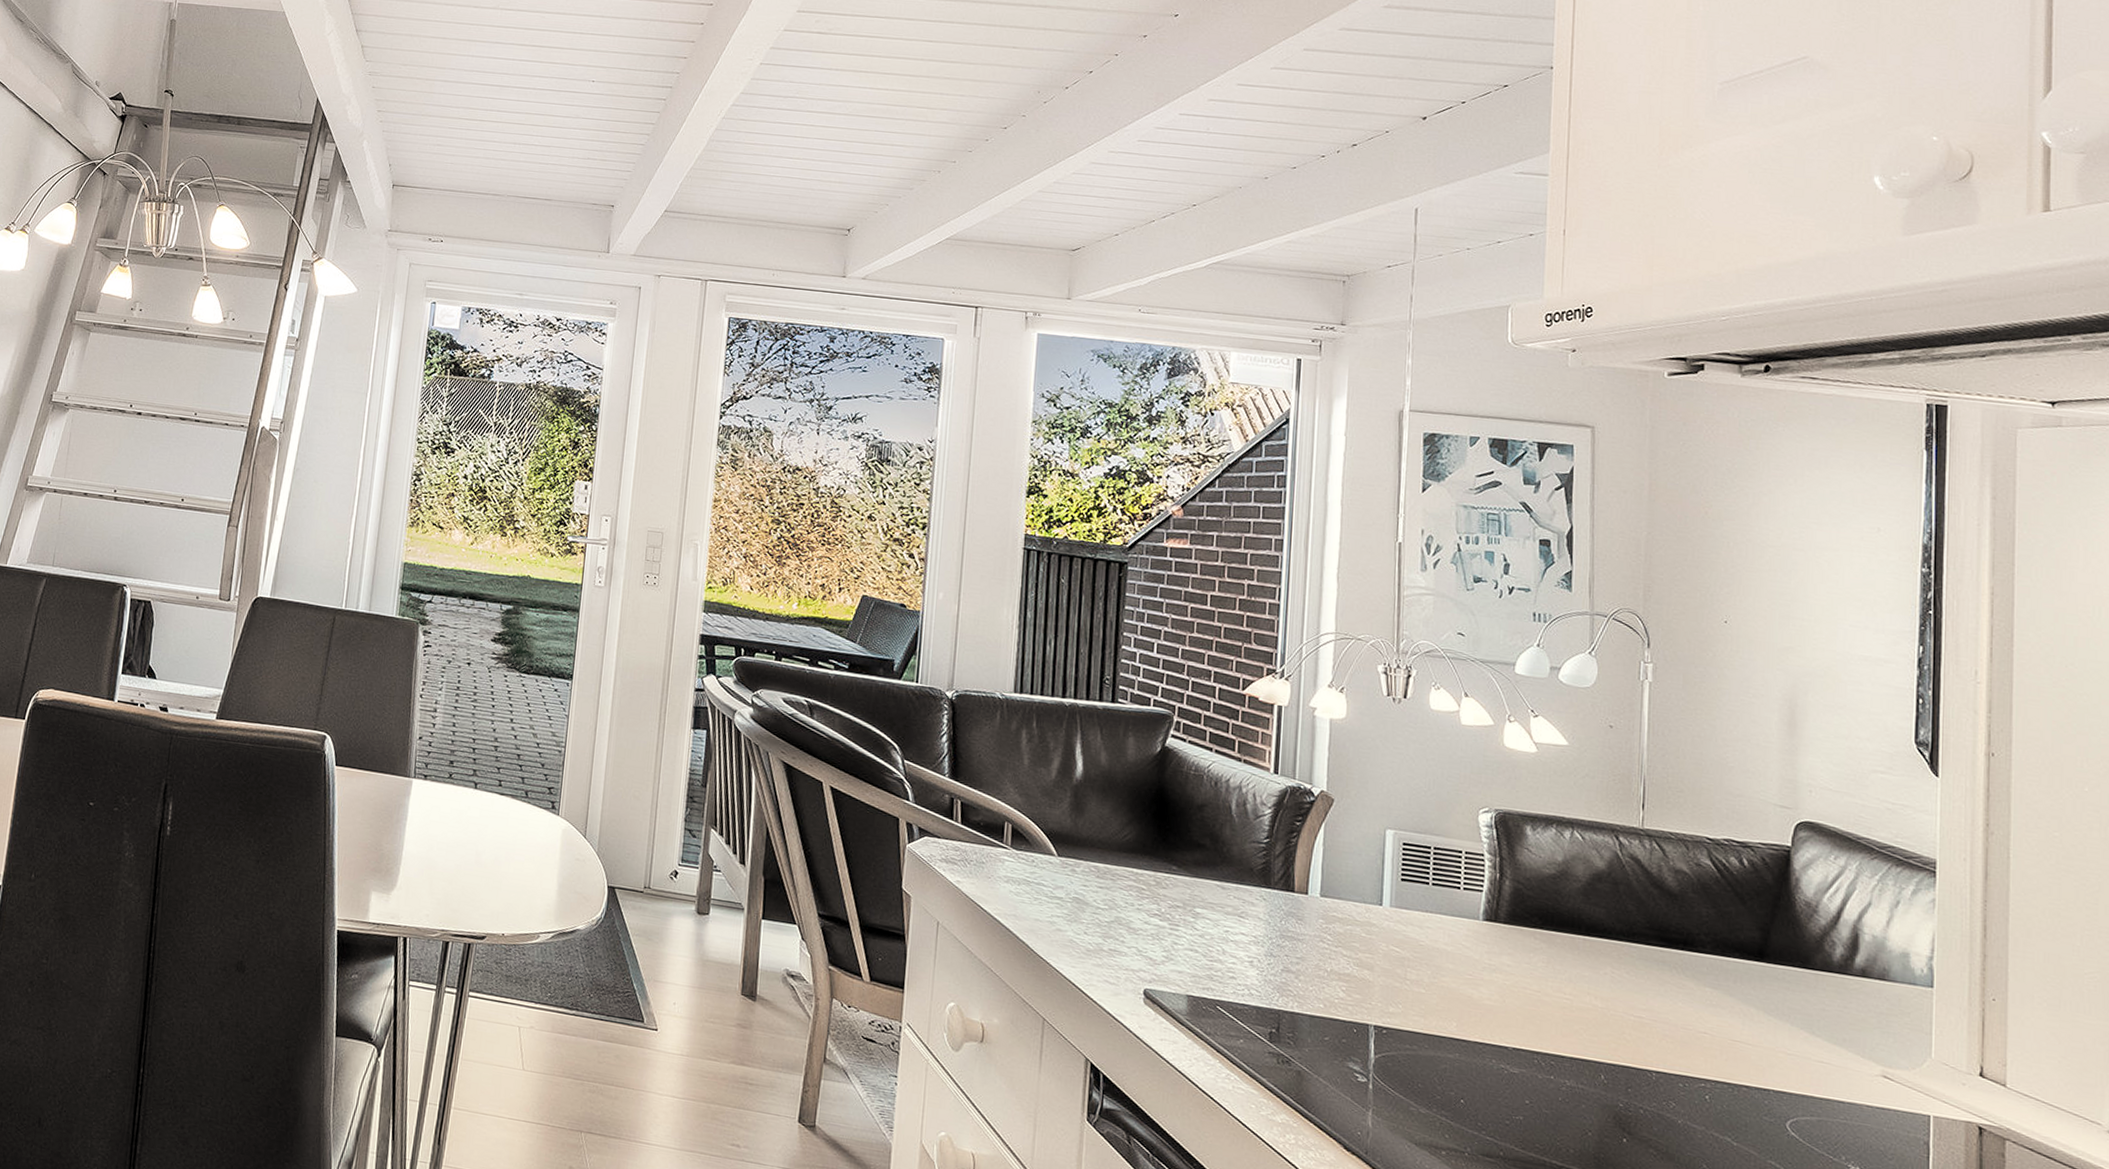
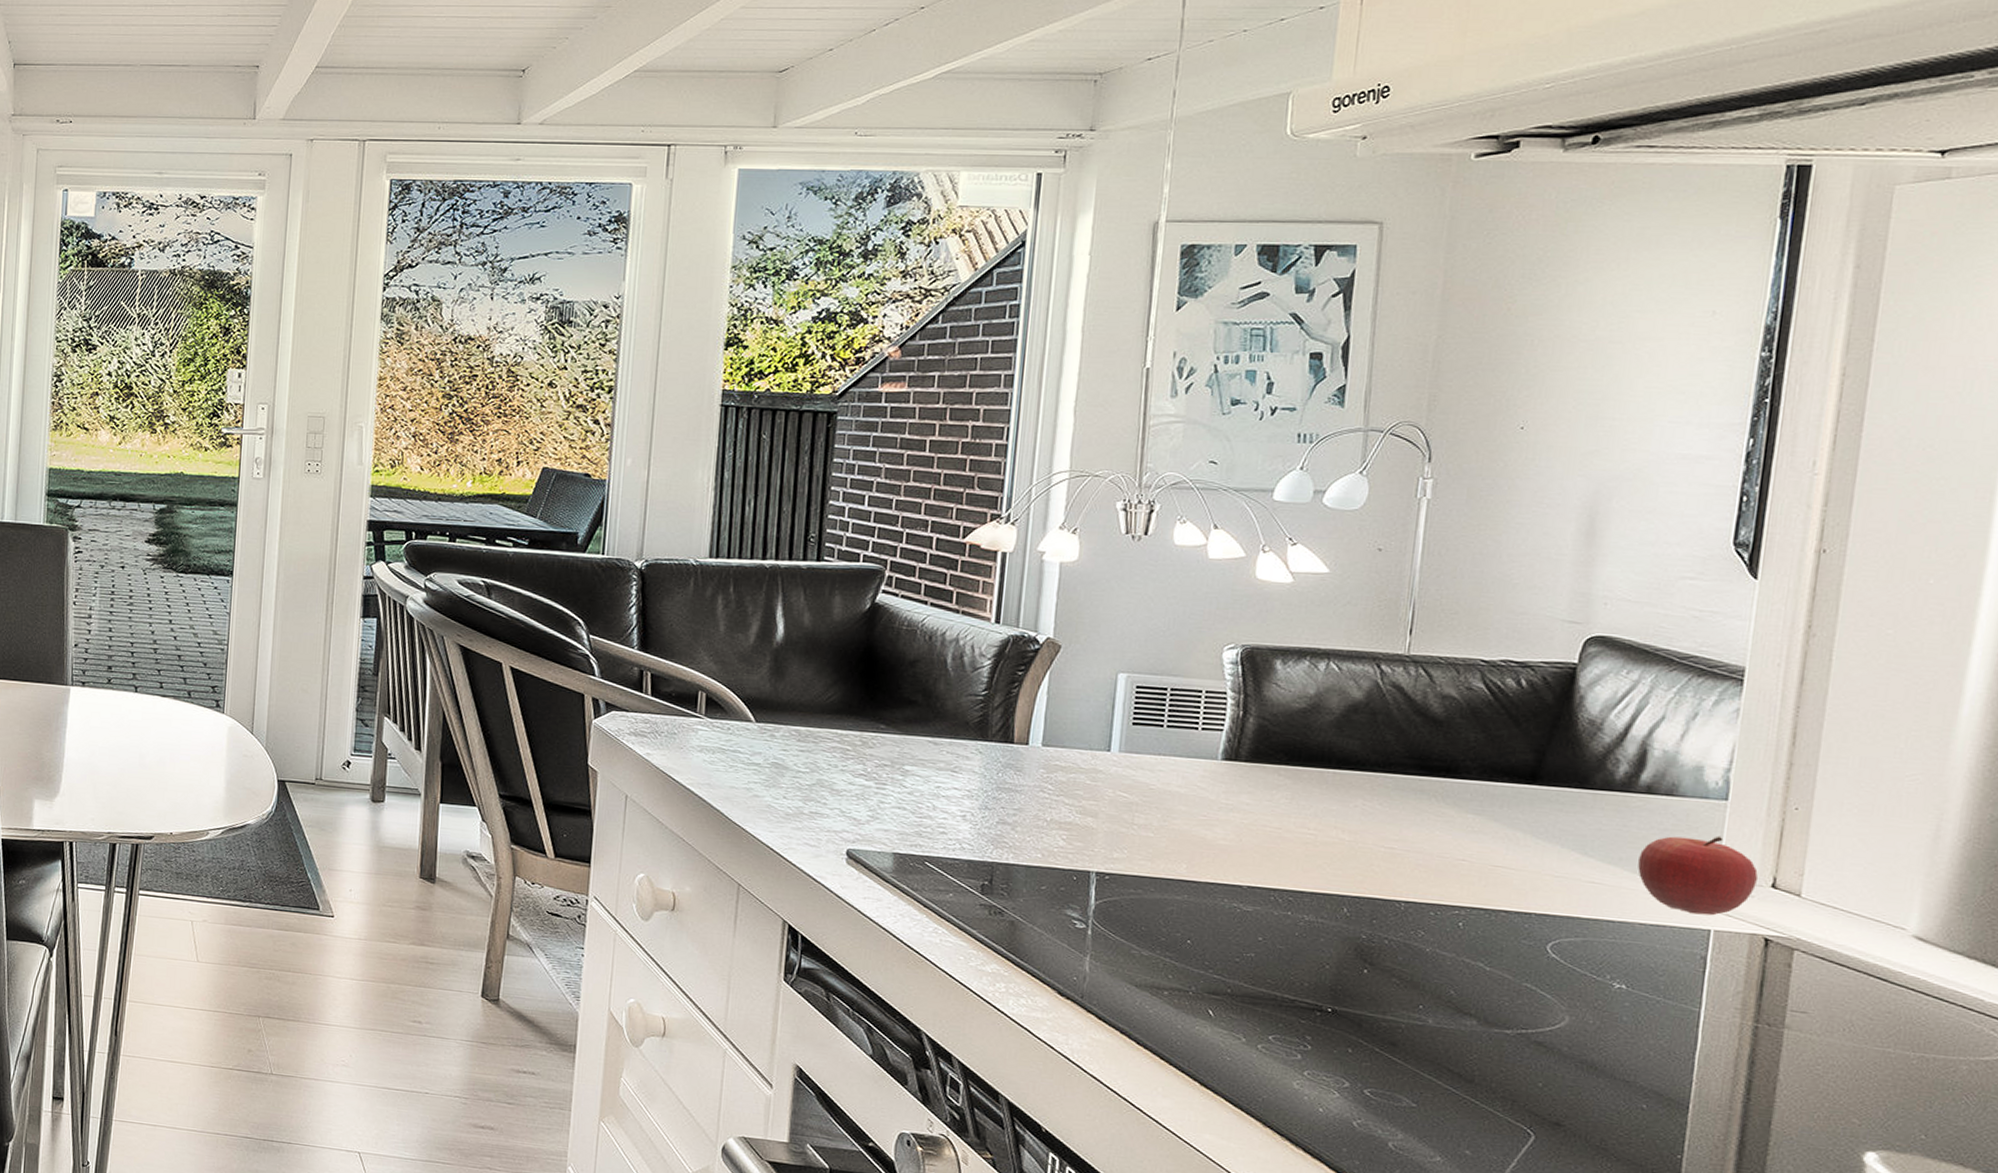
fruit: none [1860,1020,1966,1101] -> present [1638,836,1758,916]

